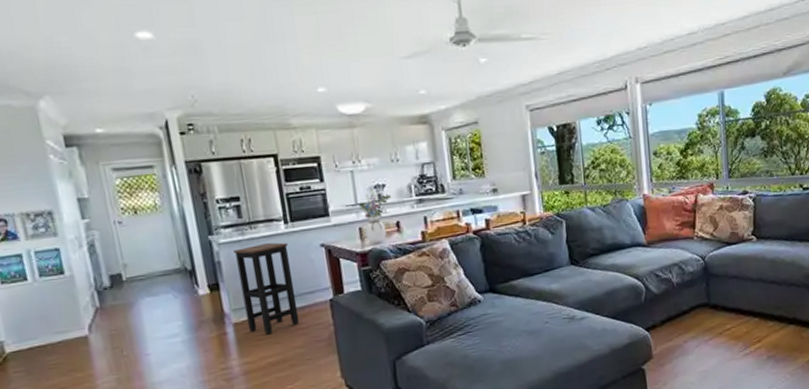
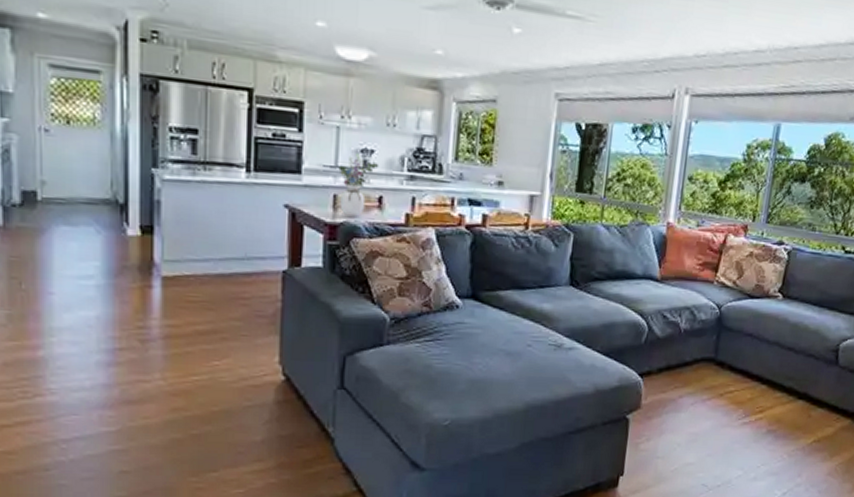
bar stool: present [233,242,300,335] -> none [179,189,245,298]

